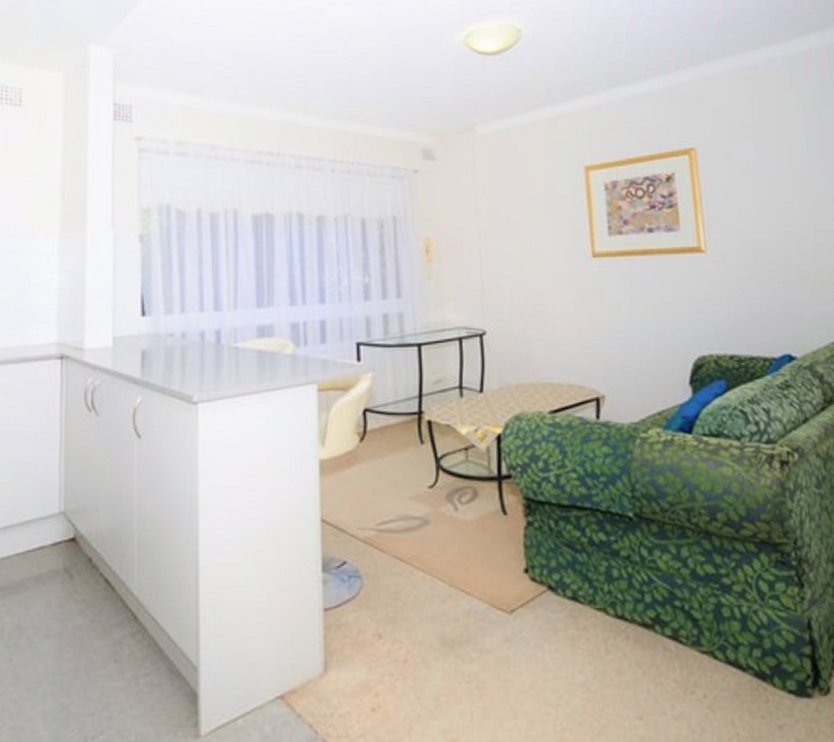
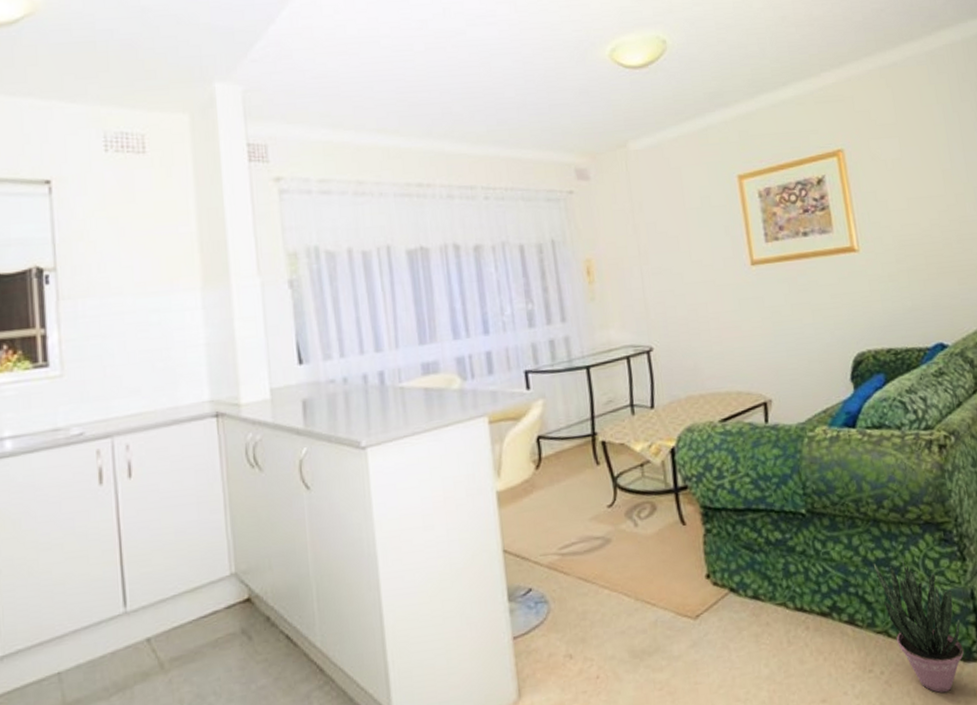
potted plant: none [702,576,796,727] -> present [873,558,964,693]

